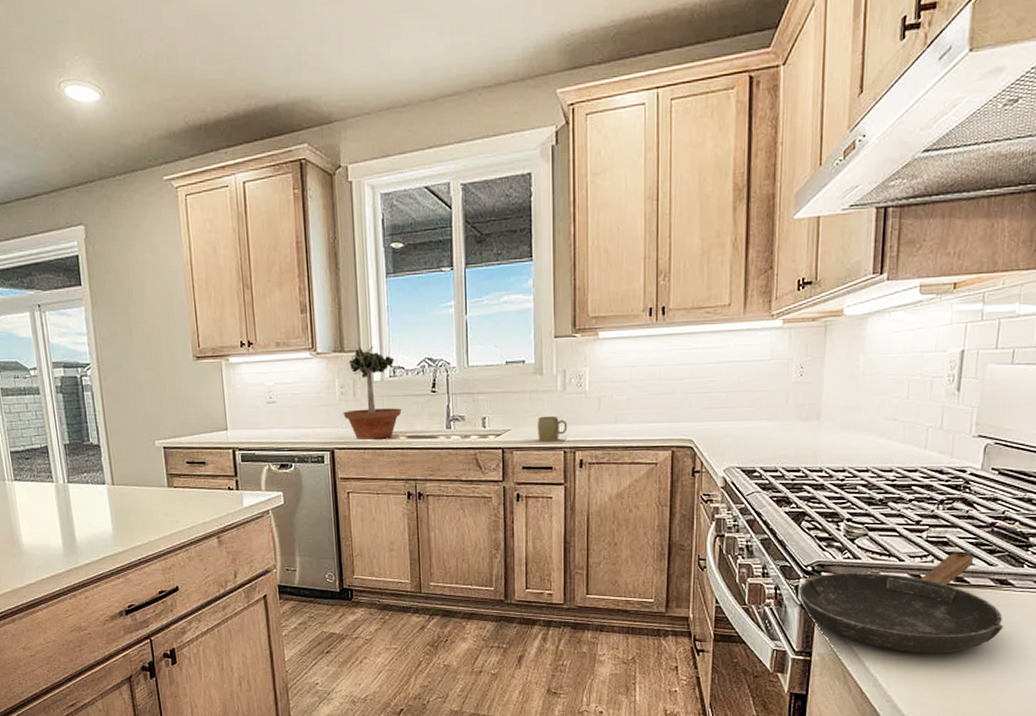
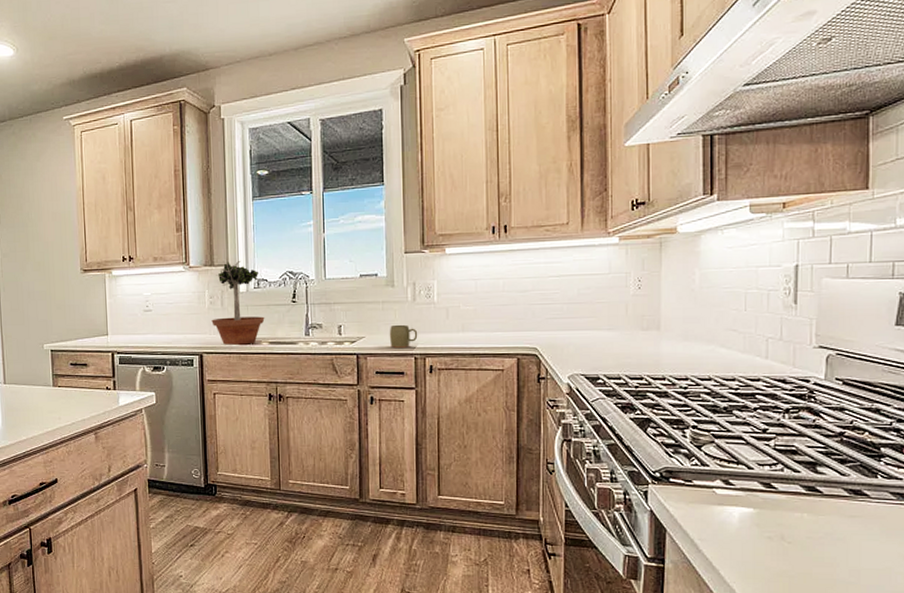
frying pan: present [798,553,1003,654] -> none [647,462,861,565]

